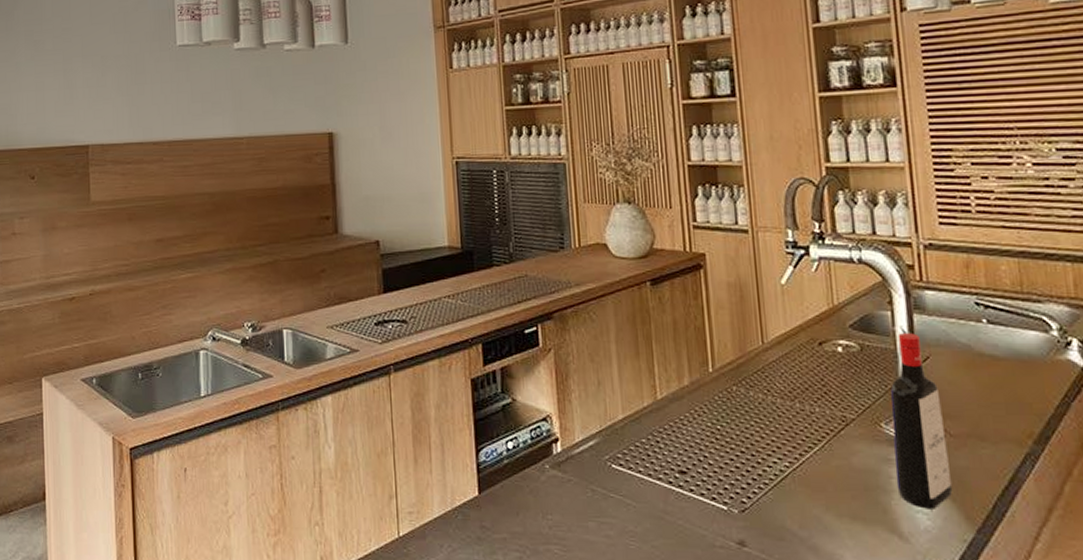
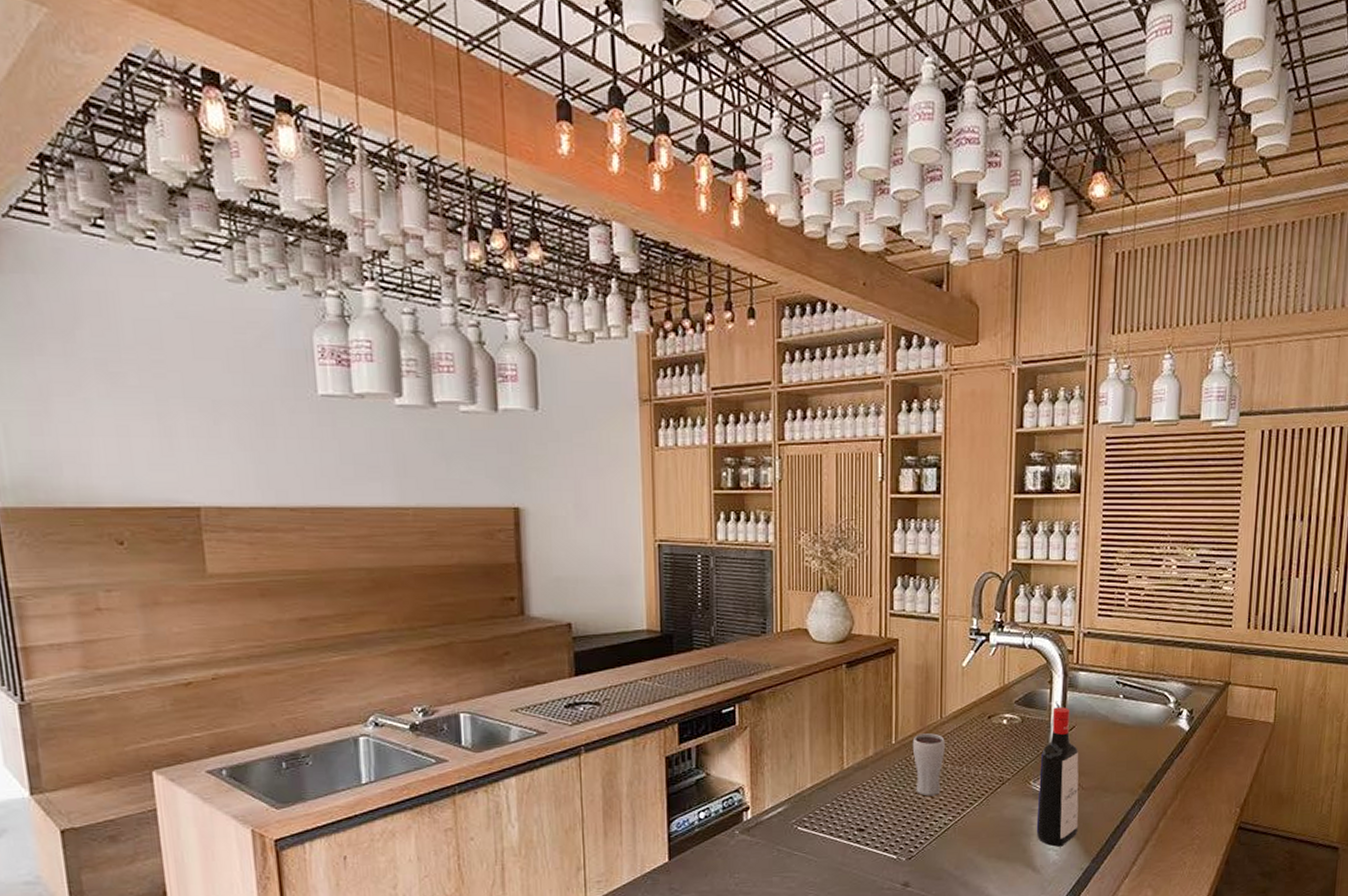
drinking glass: none [732,361,772,436] -> present [912,733,945,796]

